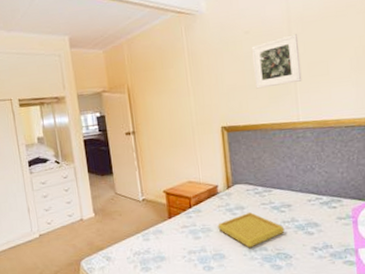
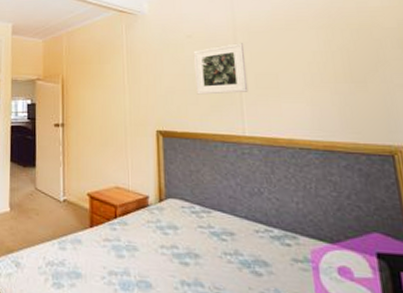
serving tray: present [218,212,285,248] -> none [145,234,226,280]

